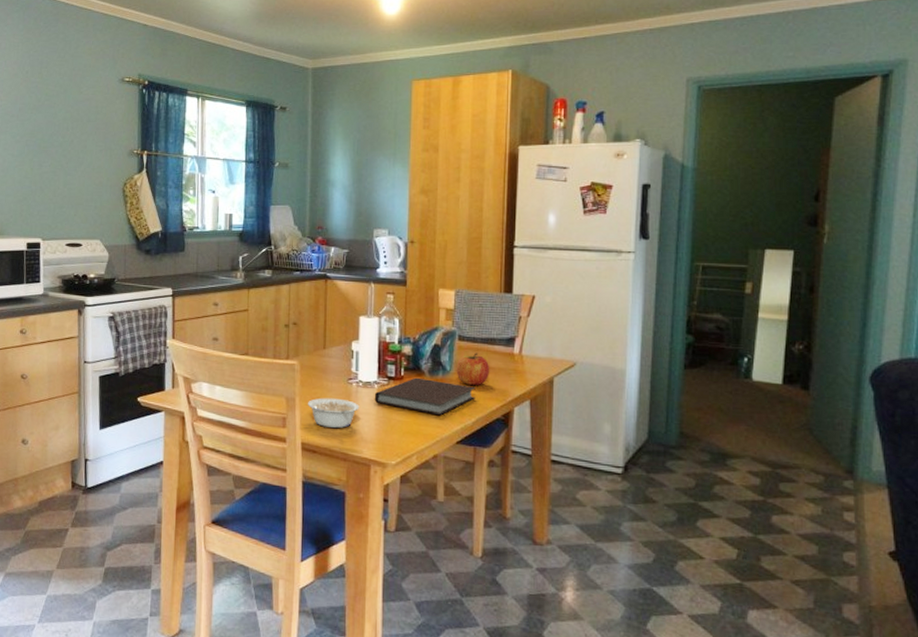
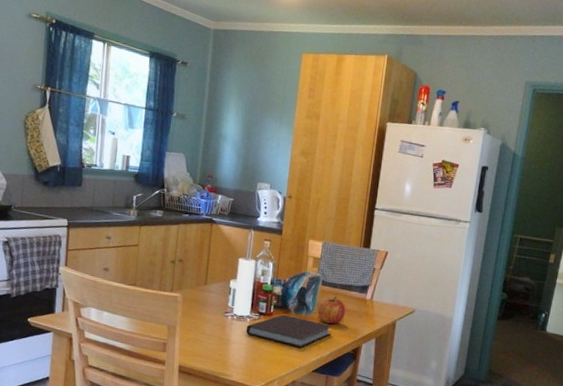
legume: present [307,398,360,429] -> none [186,327,233,355]

